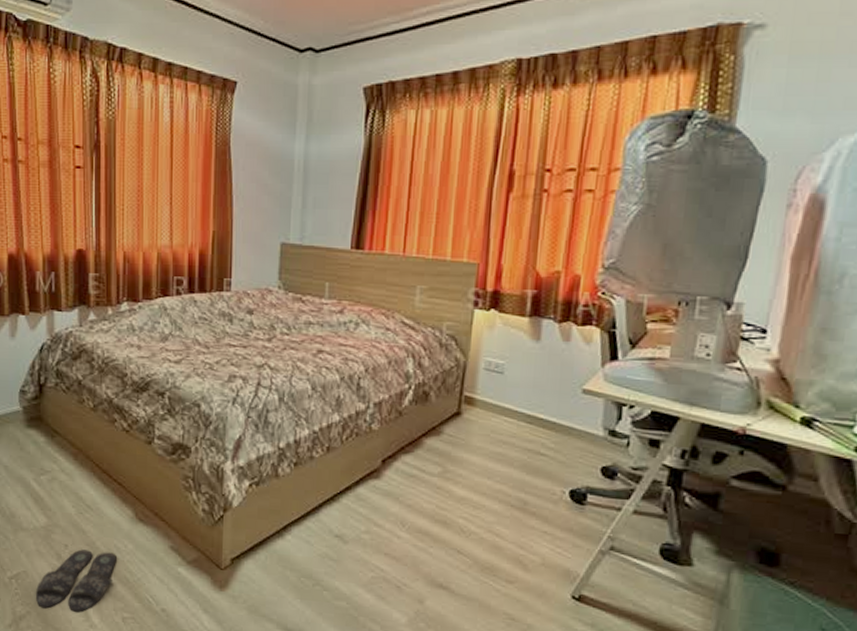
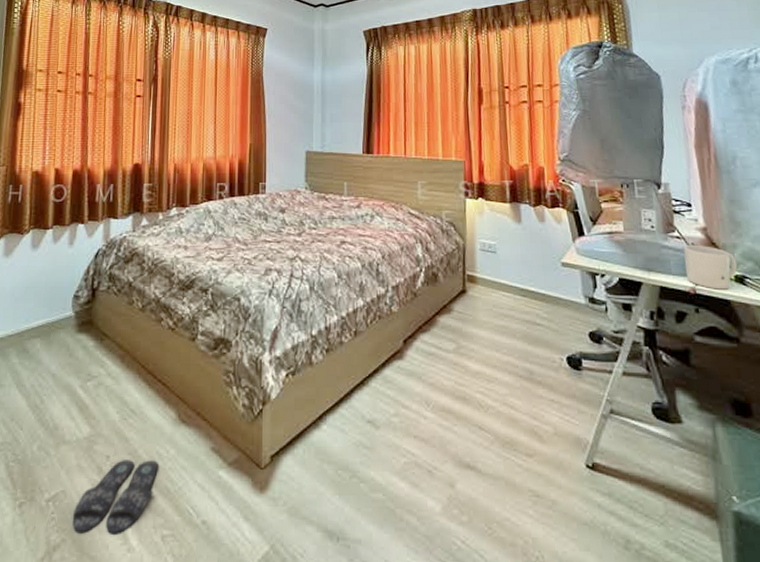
mug: none [737,377,809,432] -> present [683,244,738,290]

